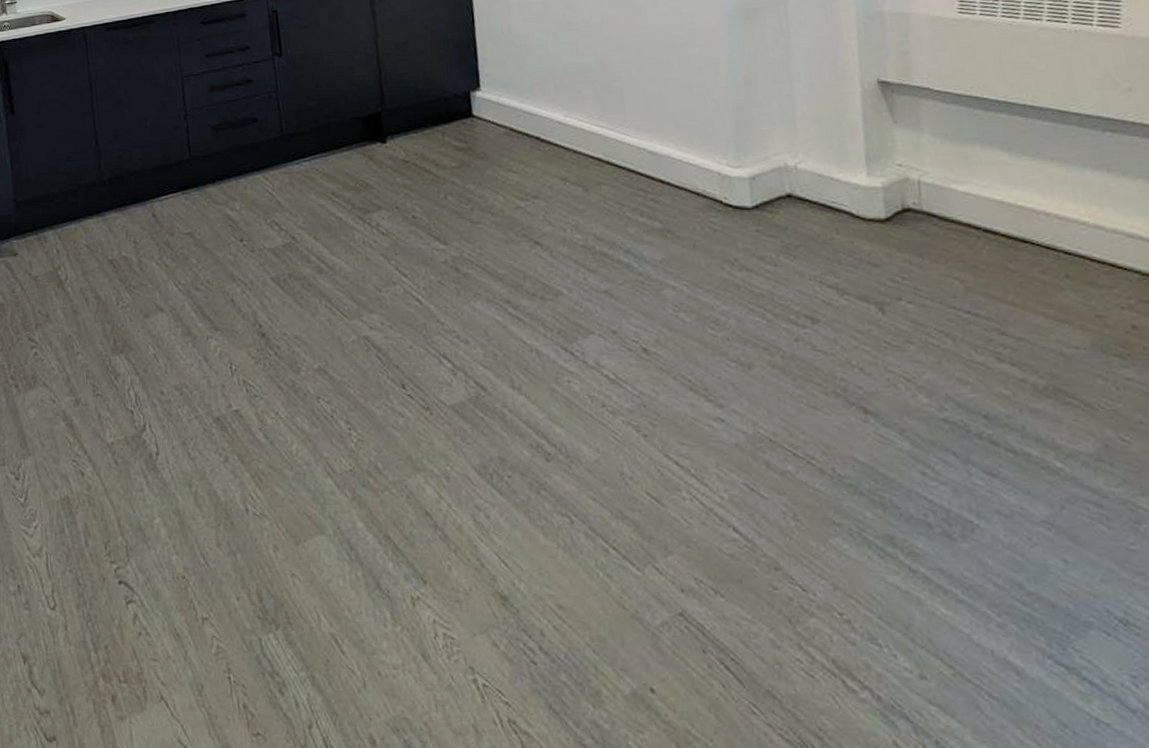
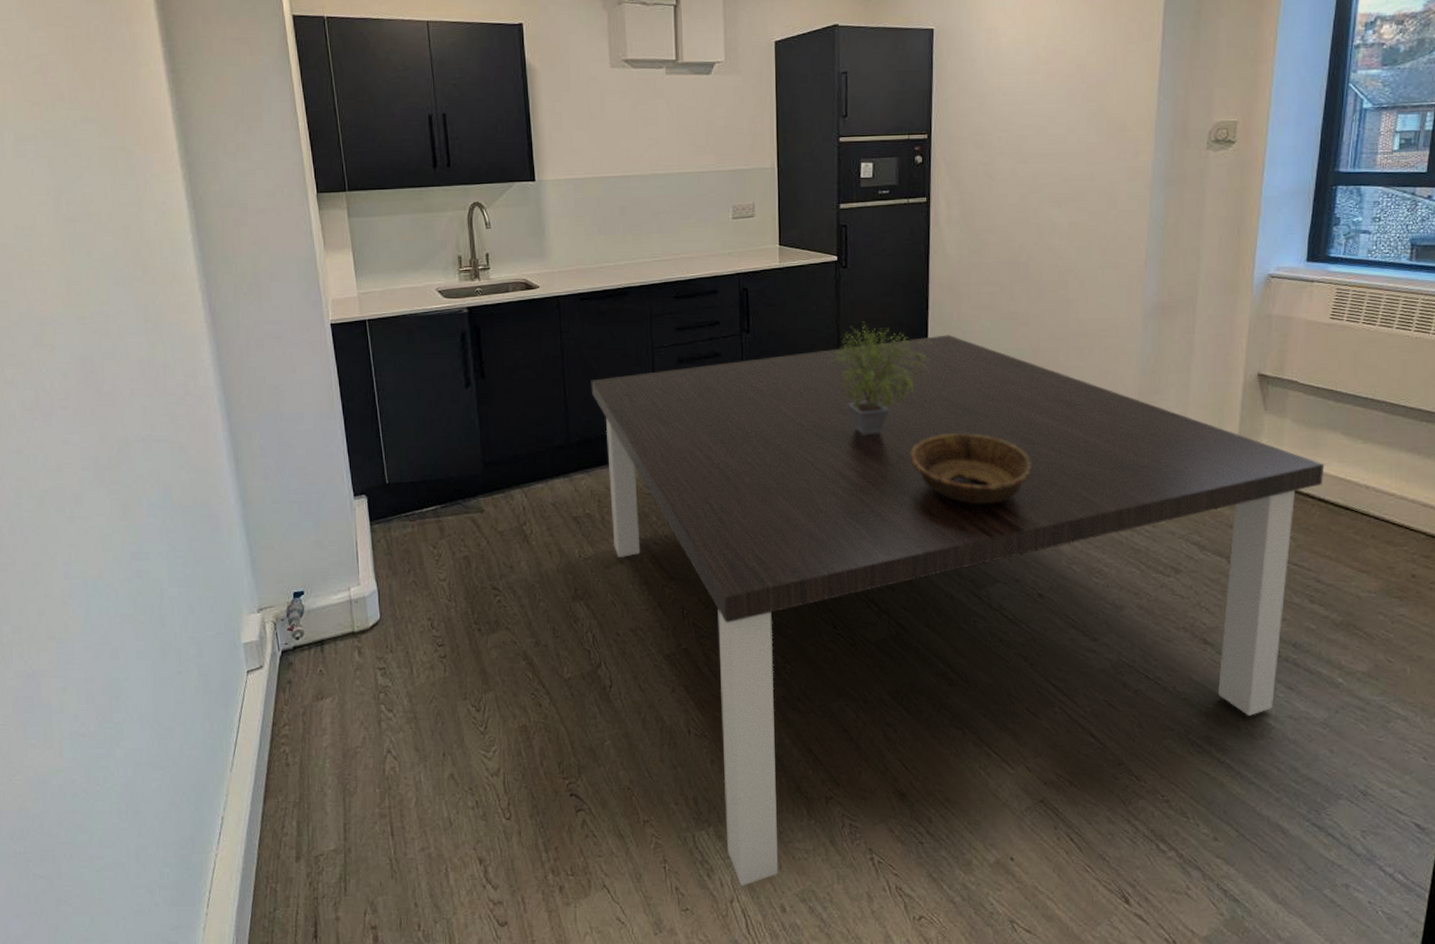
dining table: none [121,50,986,708] -> present [591,334,1325,887]
potted plant: none [369,39,483,164] -> present [829,321,932,435]
decorative bowl: none [471,158,617,242] -> present [910,432,1033,505]

